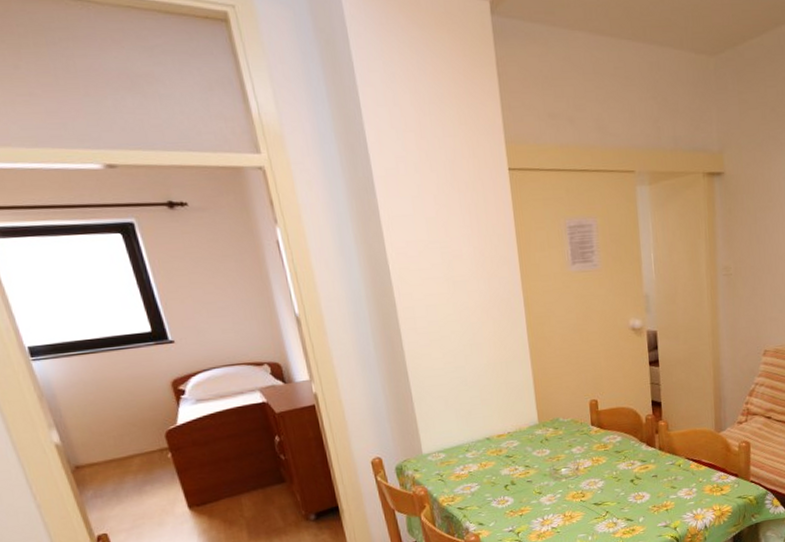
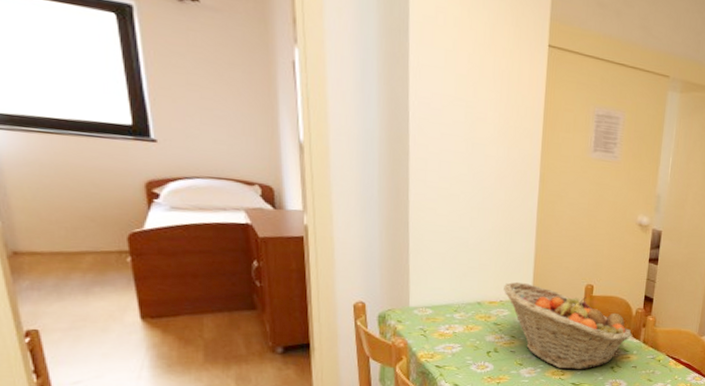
fruit basket: none [509,410,646,491] -> present [504,281,632,370]

